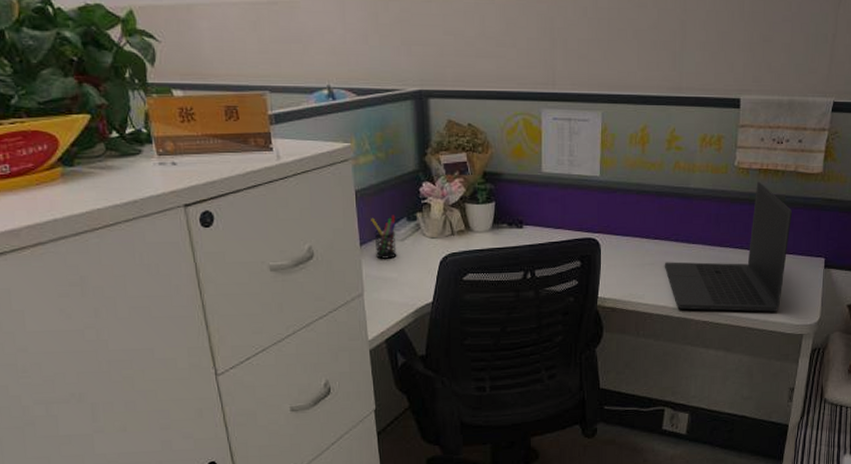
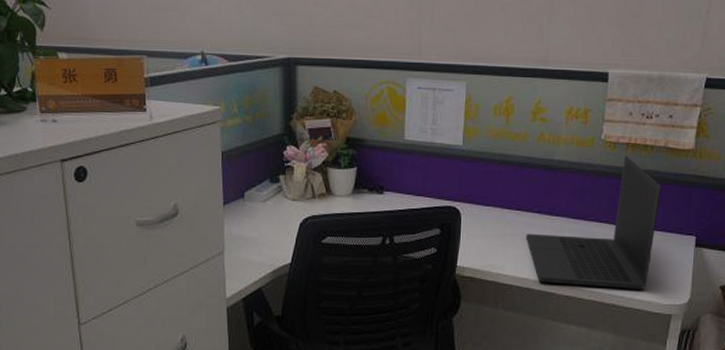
pen holder: present [371,215,397,259] -> none [235,176,259,219]

